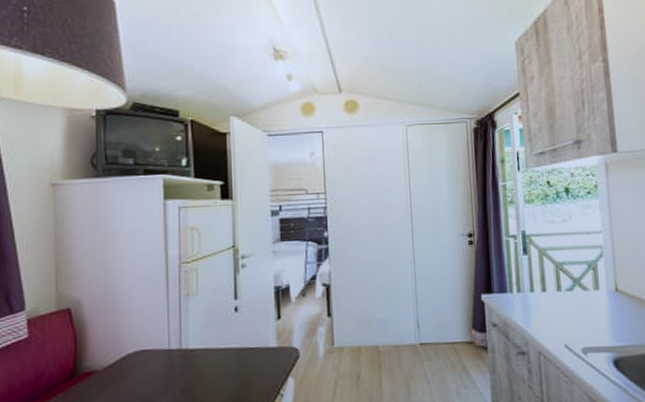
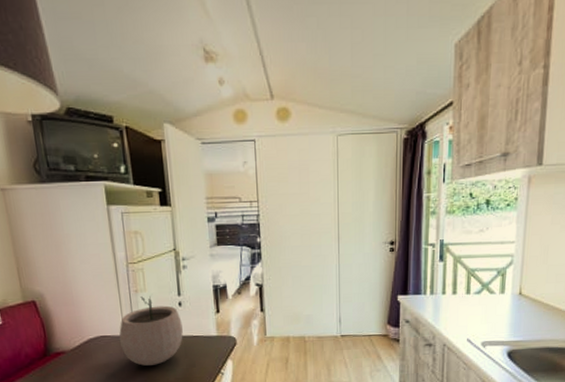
plant pot: none [162,301,238,387] -> present [119,296,183,366]

